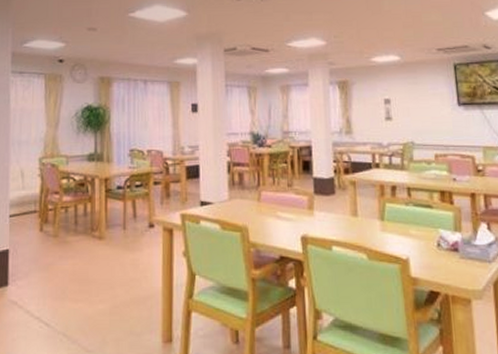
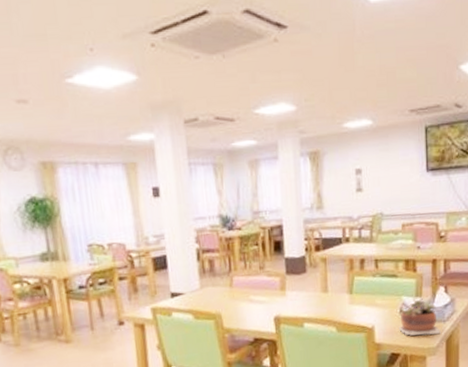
succulent plant: none [437,234,487,276] -> present [399,299,441,336]

